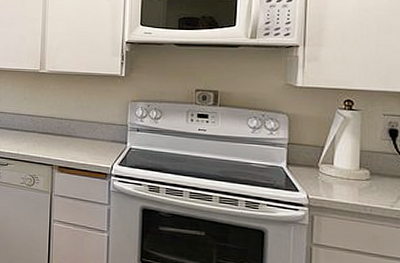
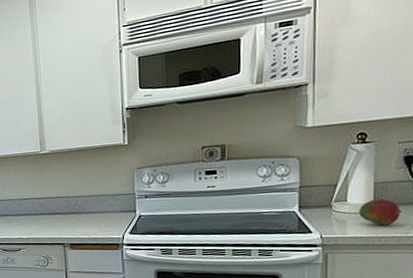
fruit: none [345,167,388,195] -> present [359,199,403,225]

